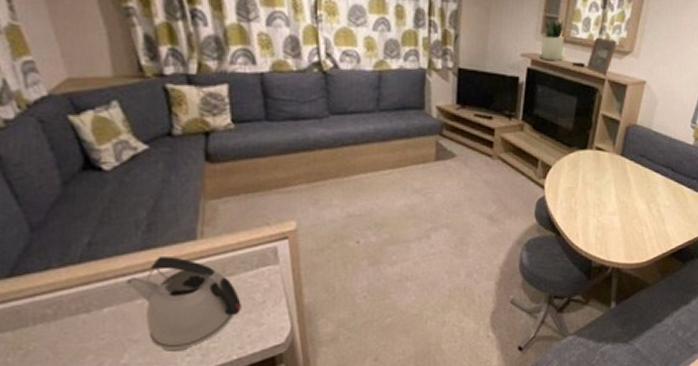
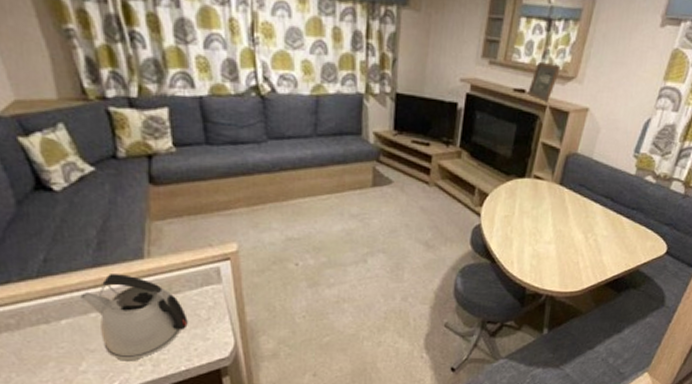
planter: present [539,17,566,62] -> none [478,41,507,87]

